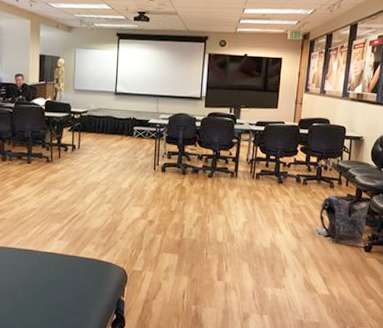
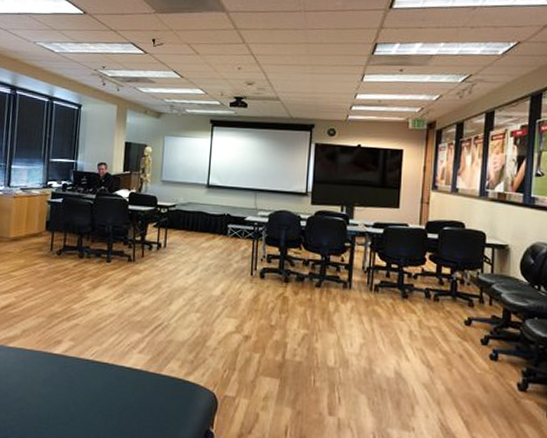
backpack: present [315,194,369,247] -> none [451,315,521,384]

